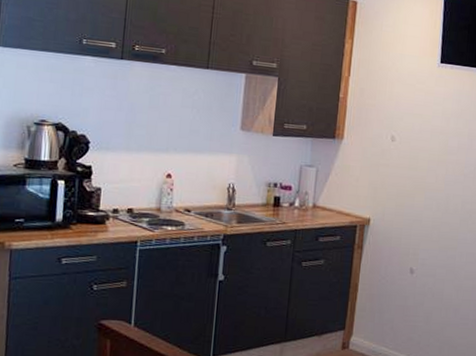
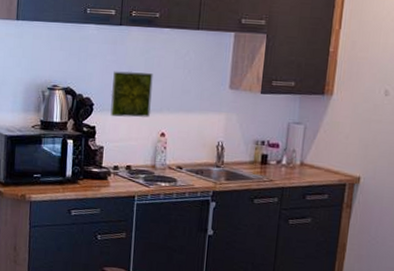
decorative tile: none [109,107,159,158] -> present [110,71,153,118]

